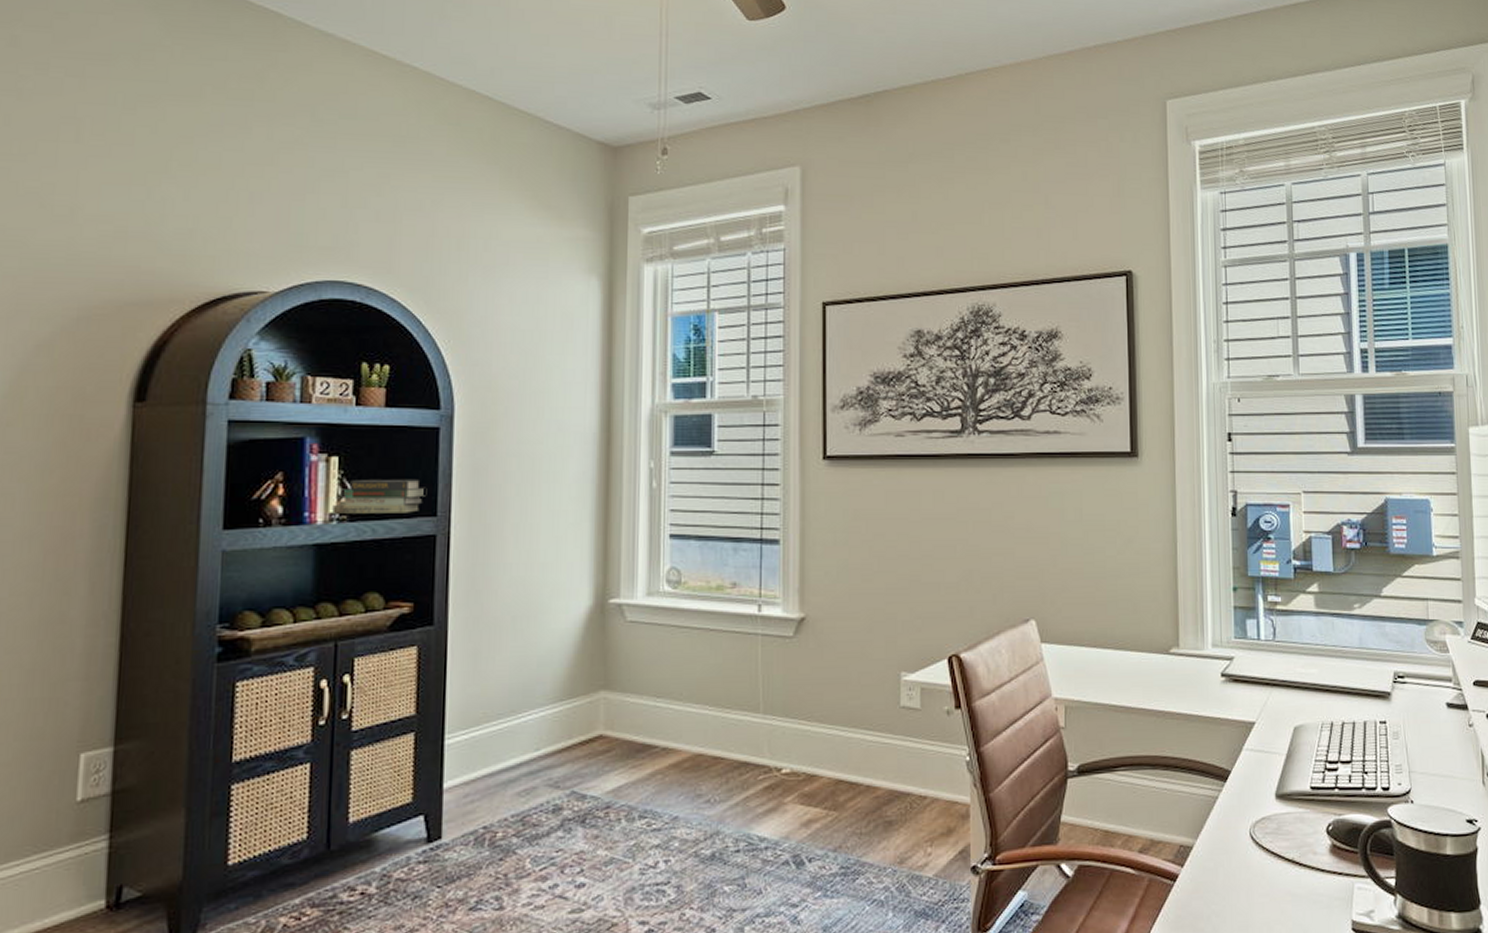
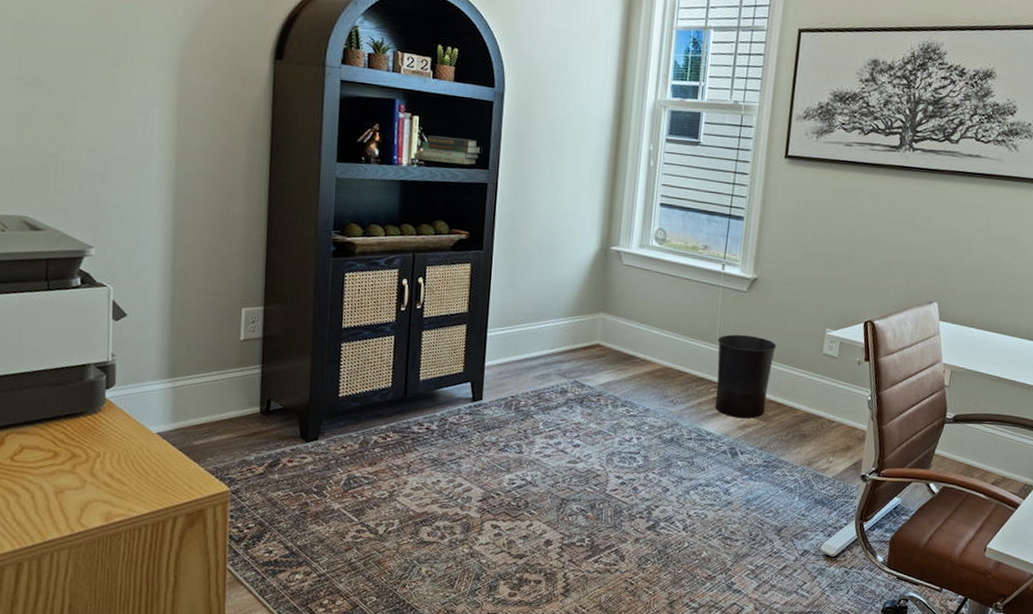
waste bin: none [762,694,840,811] -> present [715,334,777,418]

